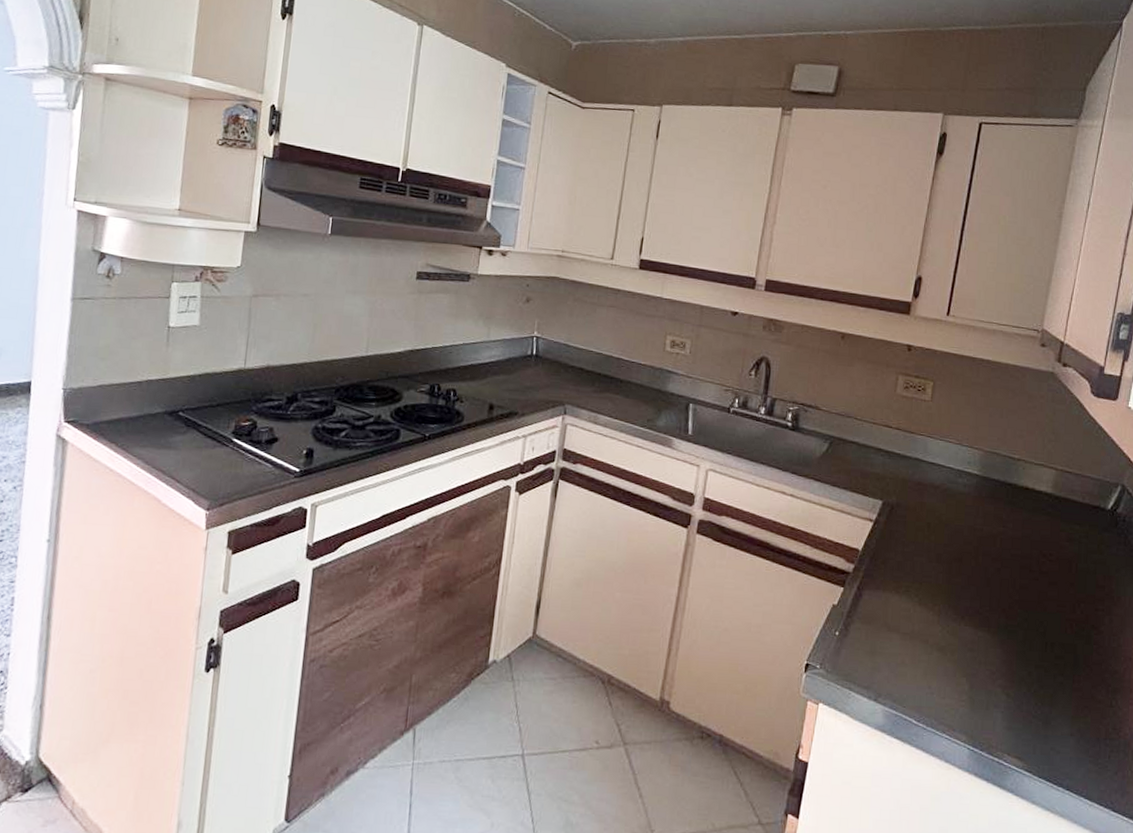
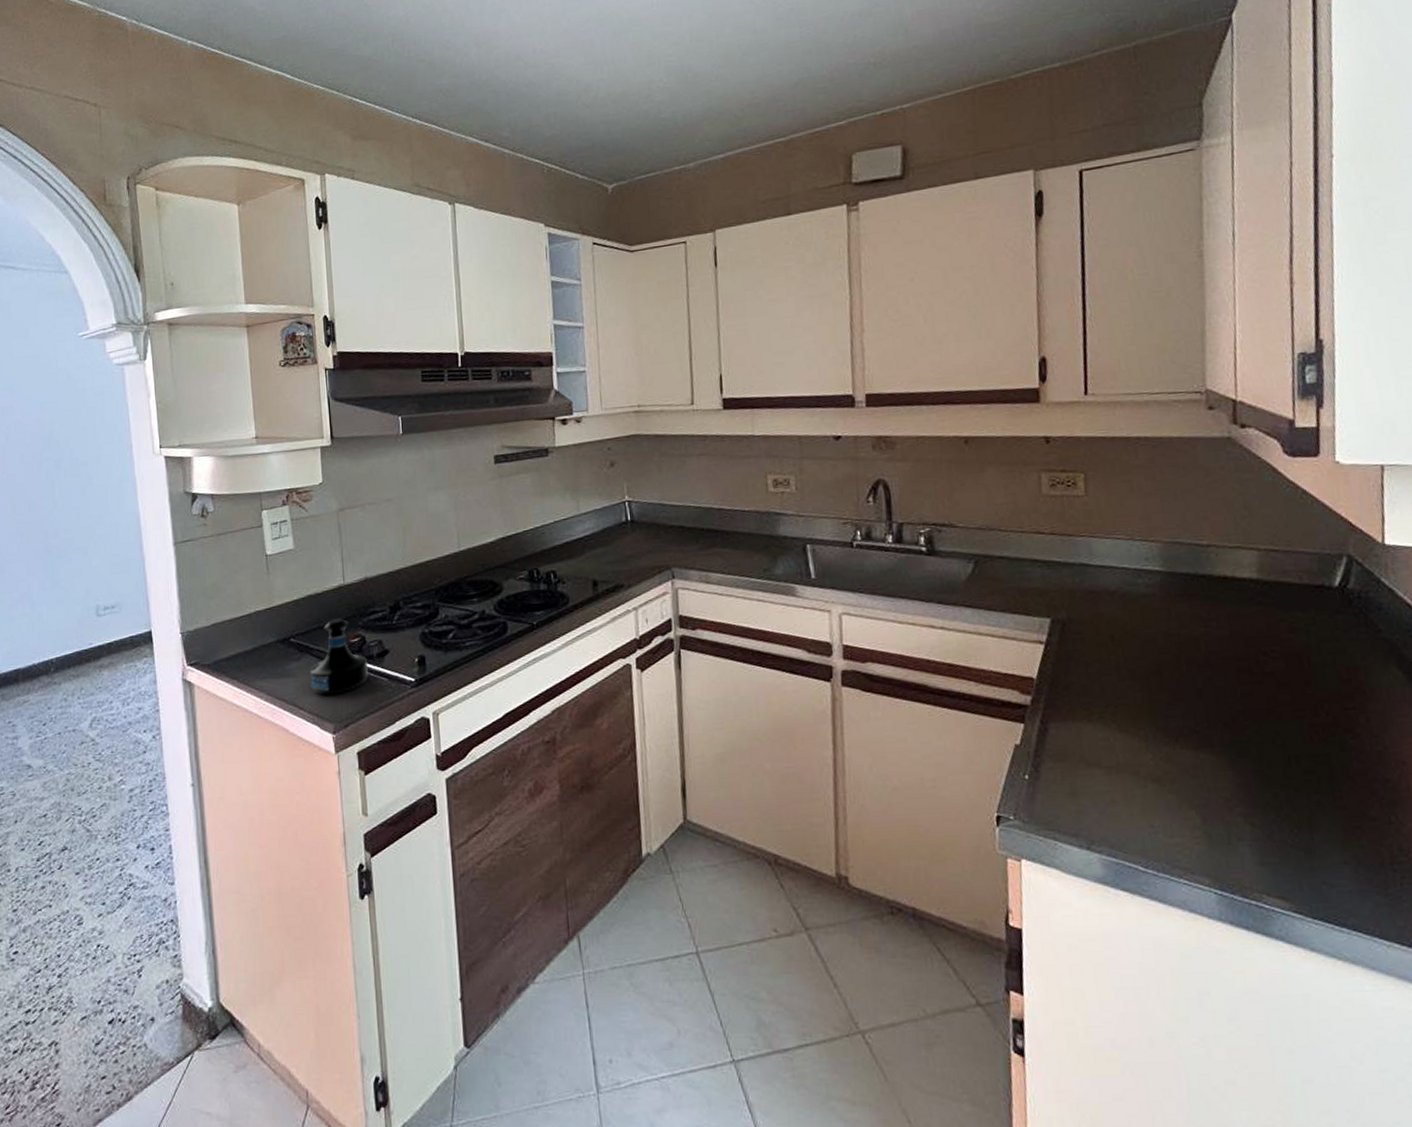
tequila bottle: none [192,400,255,473] -> present [310,618,368,696]

